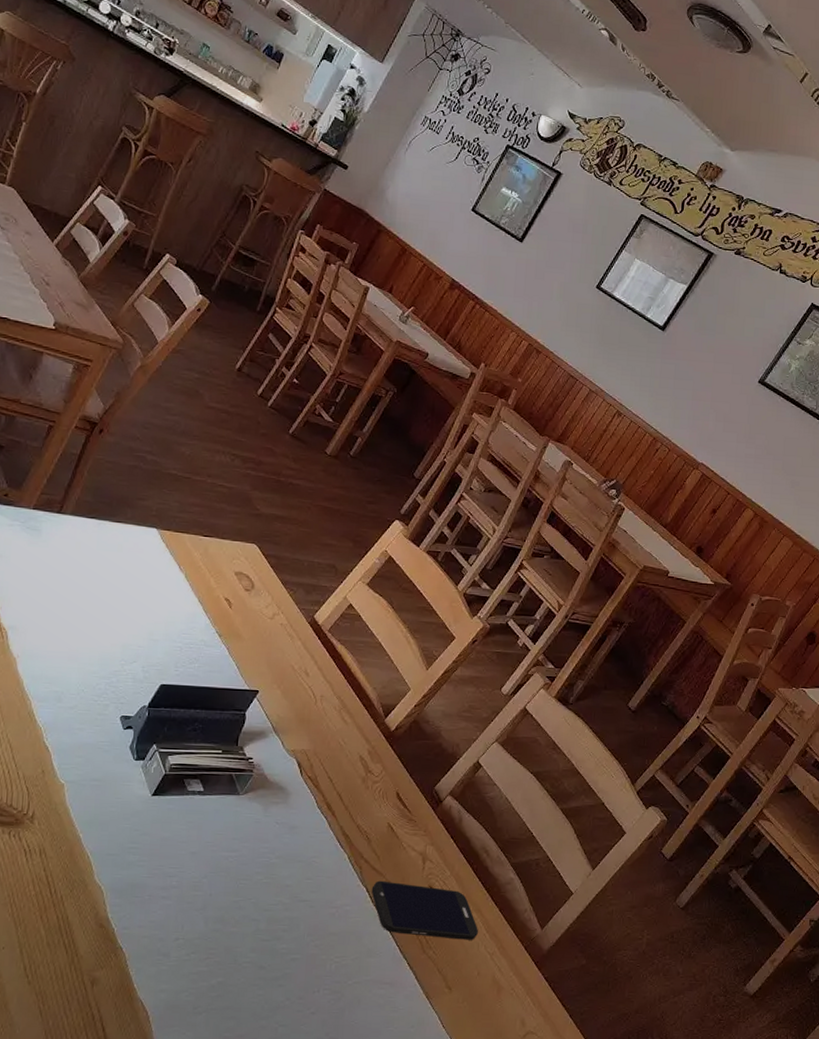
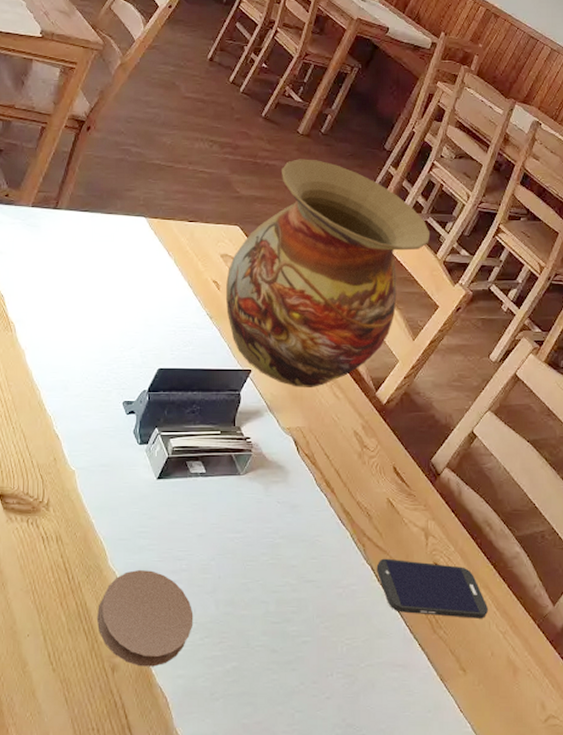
coaster: none [79,886,181,981] -> present [97,570,194,667]
vase: none [237,480,453,711] -> present [226,159,431,387]

